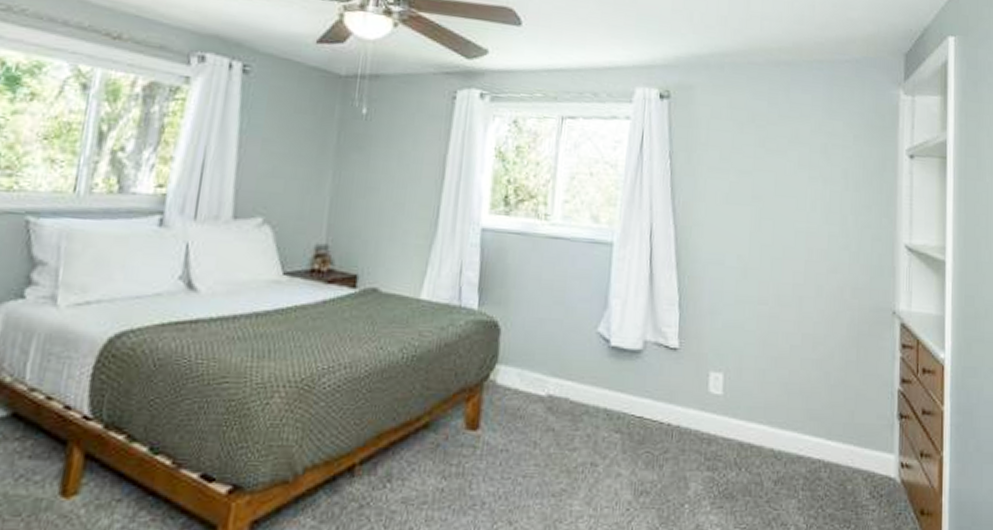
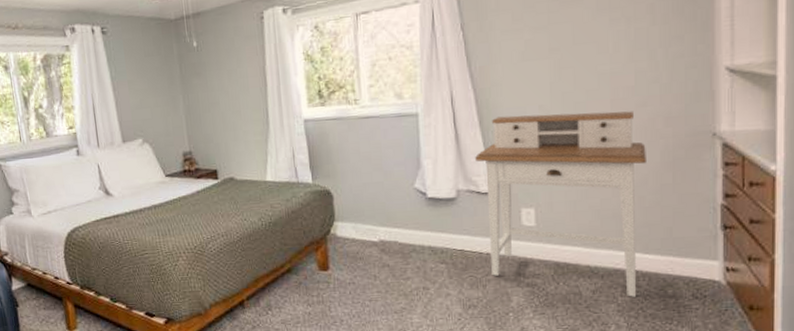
desk: none [668,260,834,492] -> present [475,111,646,297]

